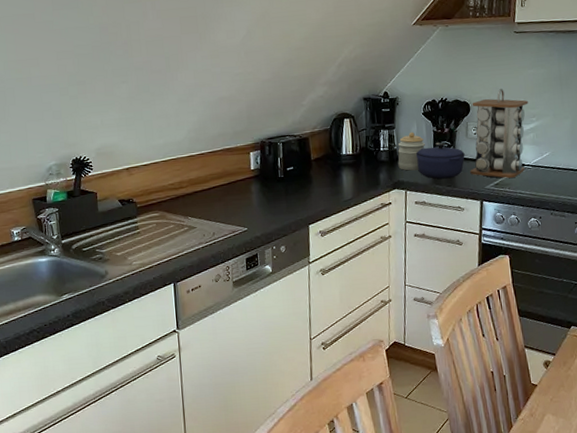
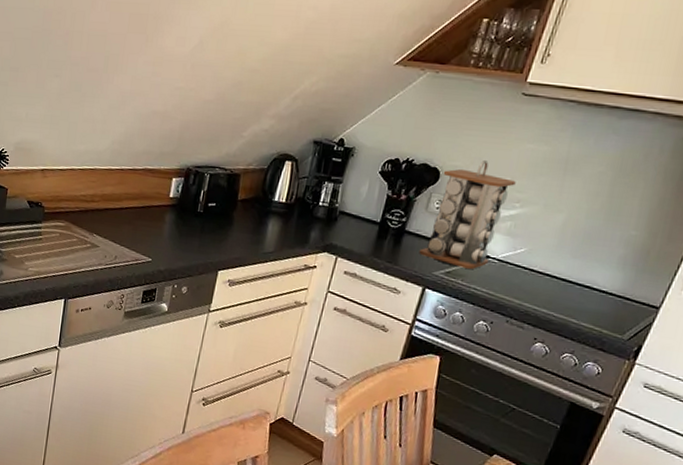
jar: present [398,131,425,171] -> none [335,190,373,236]
cooking pot: present [416,142,465,180] -> none [357,210,419,254]

